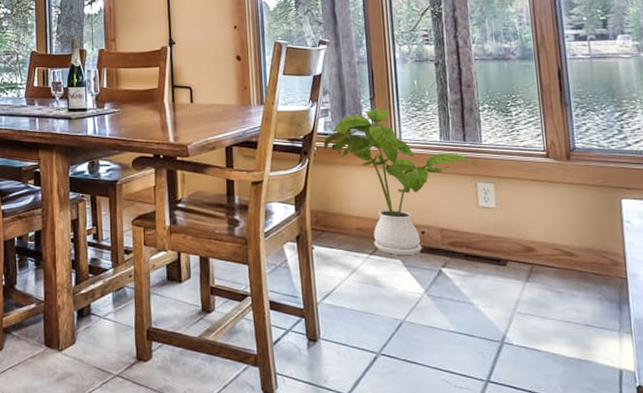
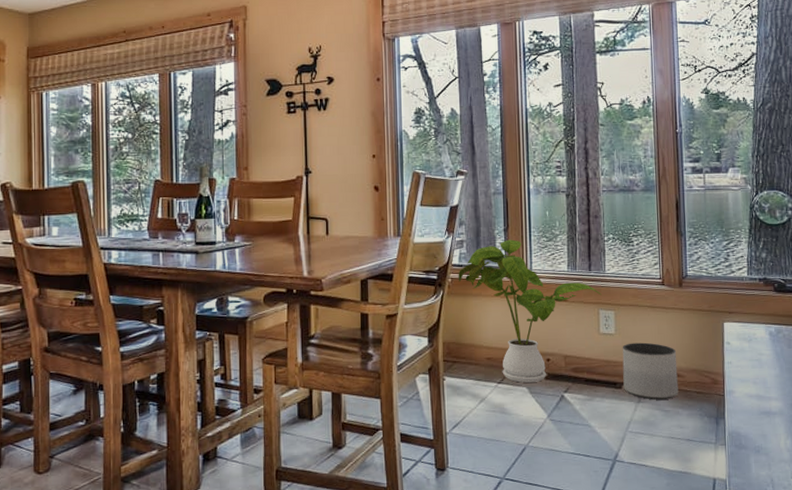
planter: none [504,218,572,280] -> present [622,342,679,400]

